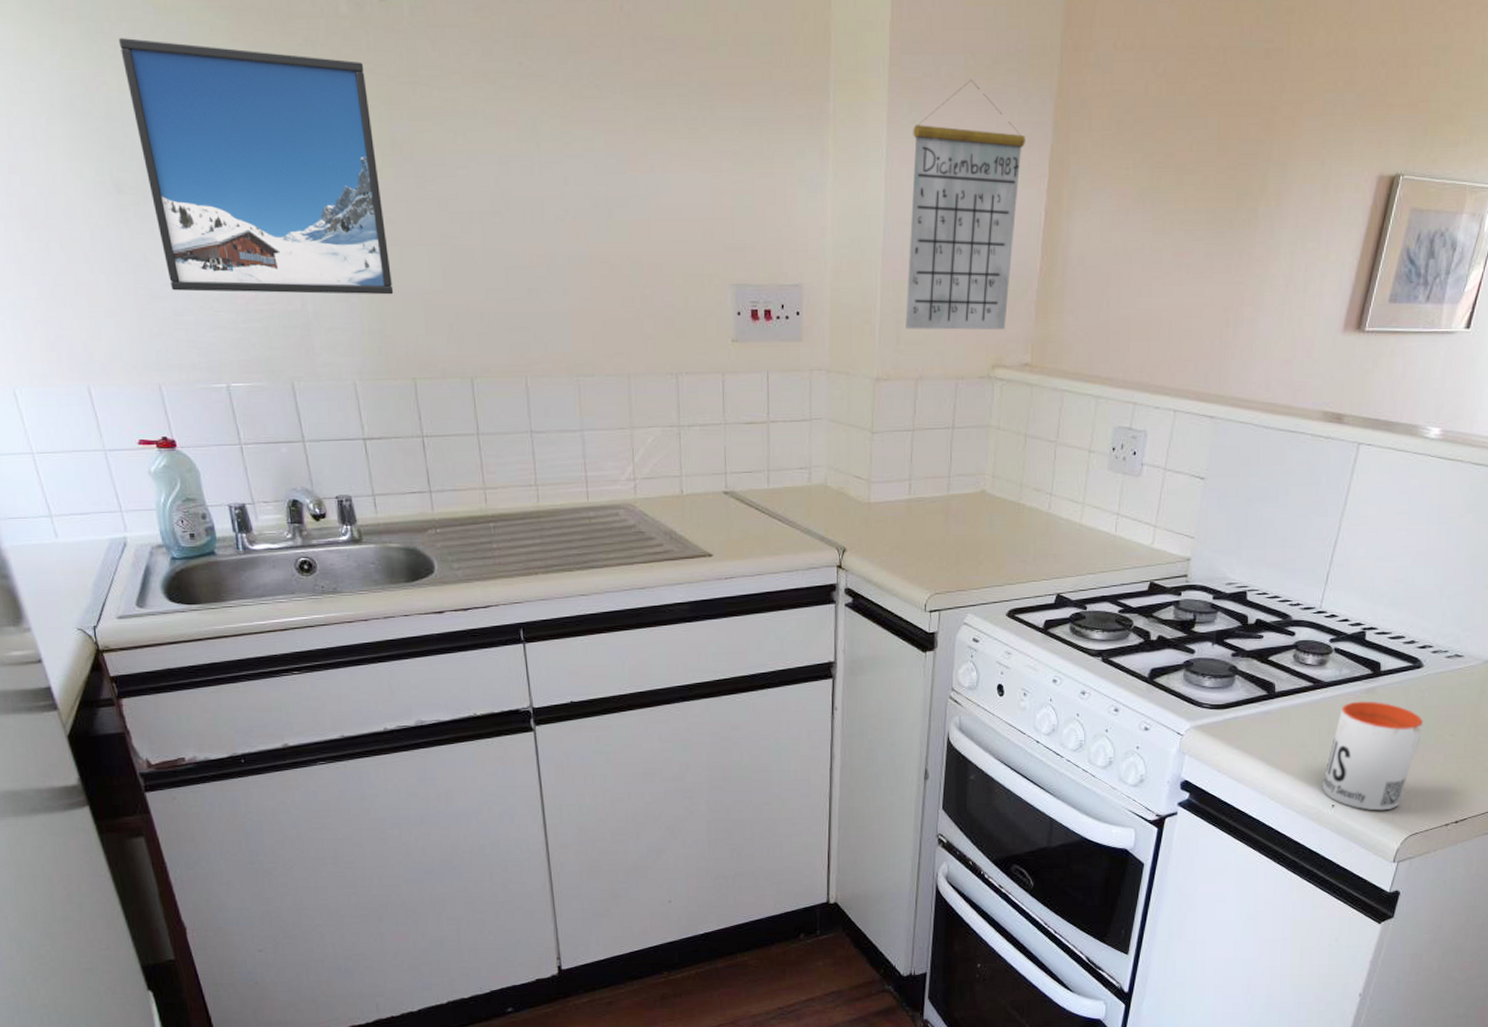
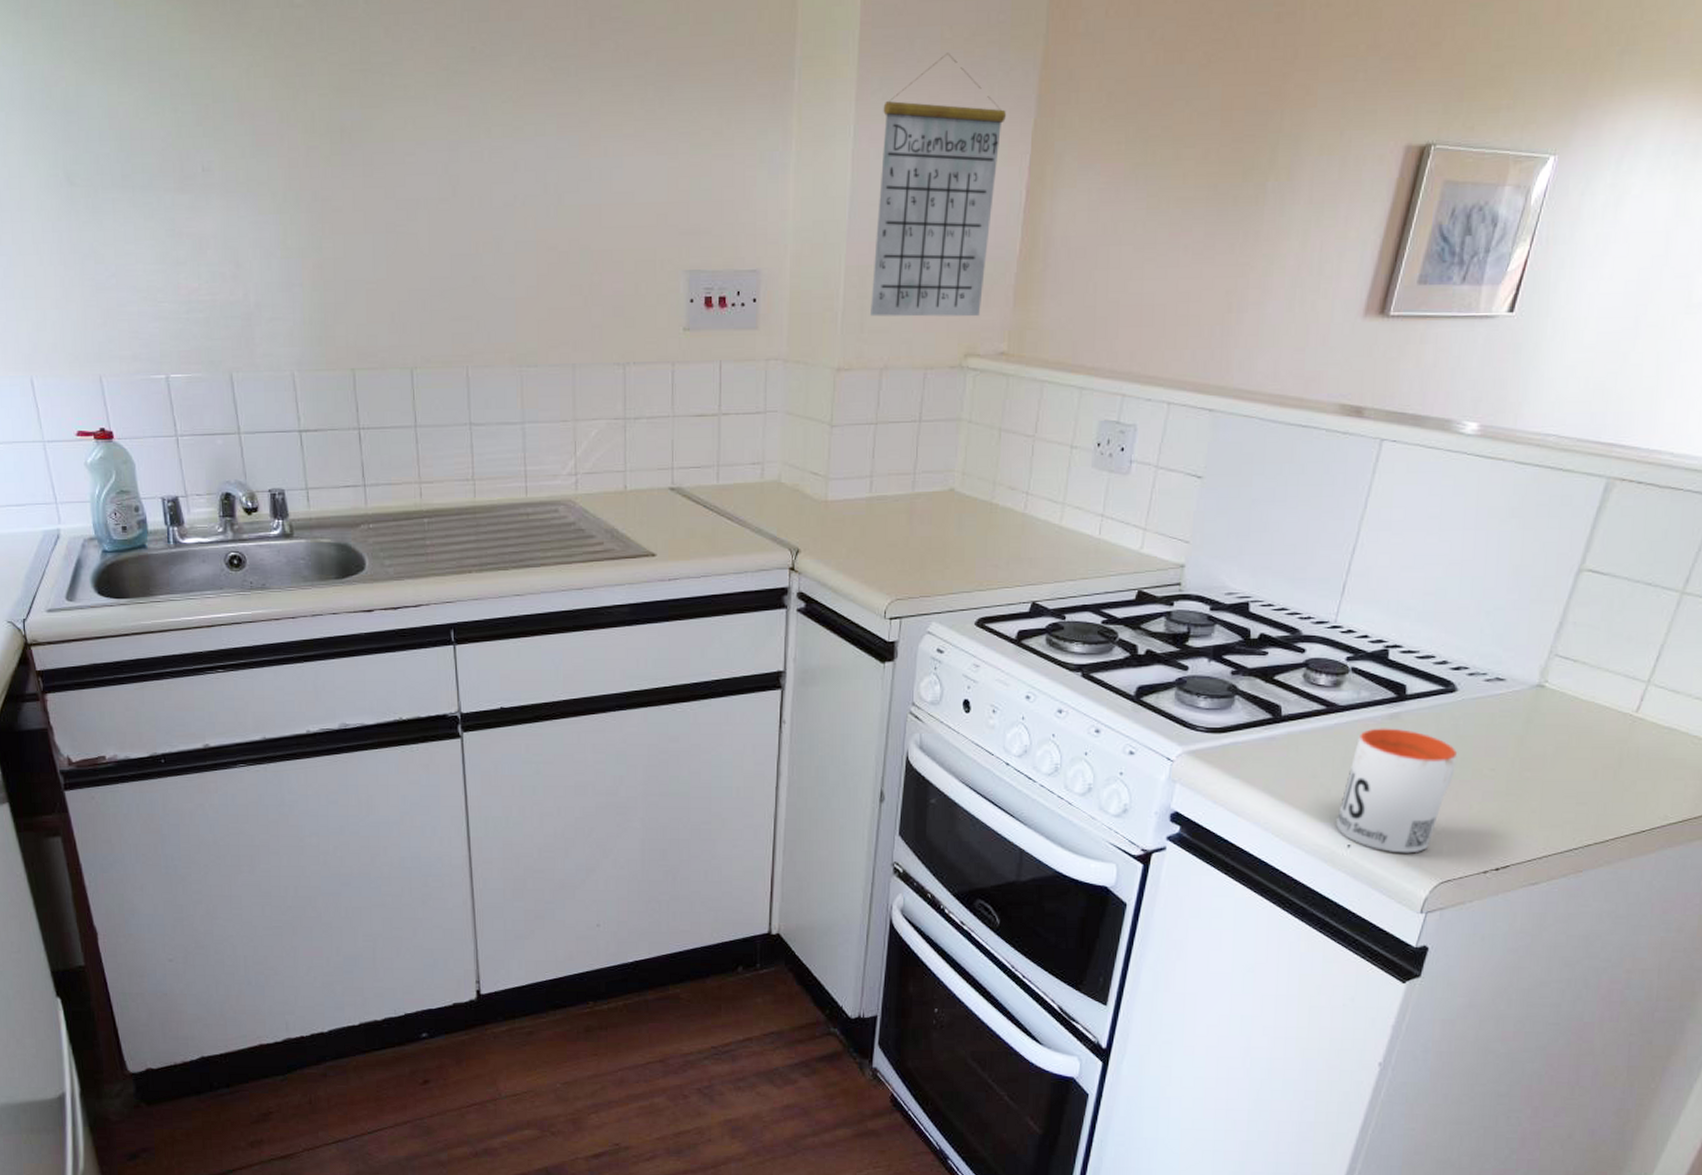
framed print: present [118,38,394,295] -> none [78,33,336,284]

